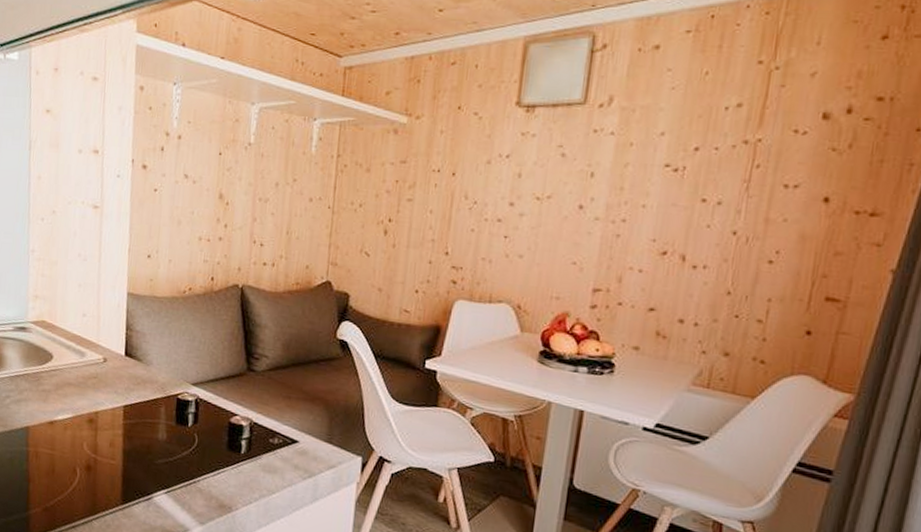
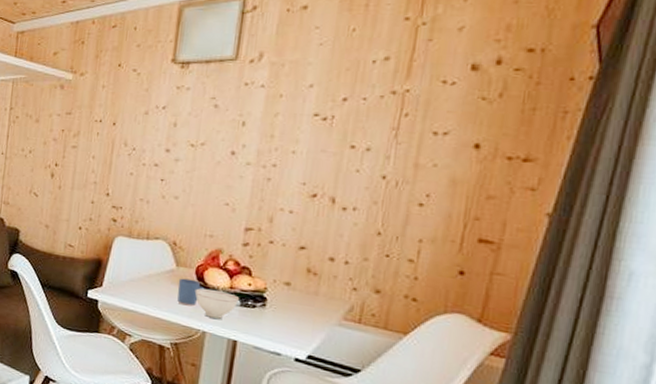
mug: none [521,344,551,375] -> present [177,278,205,307]
bowl: none [540,355,587,388] -> present [194,288,240,319]

